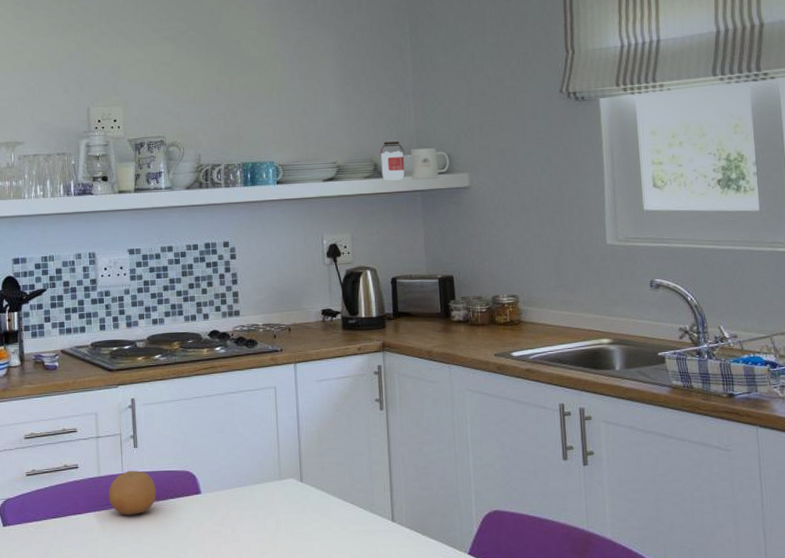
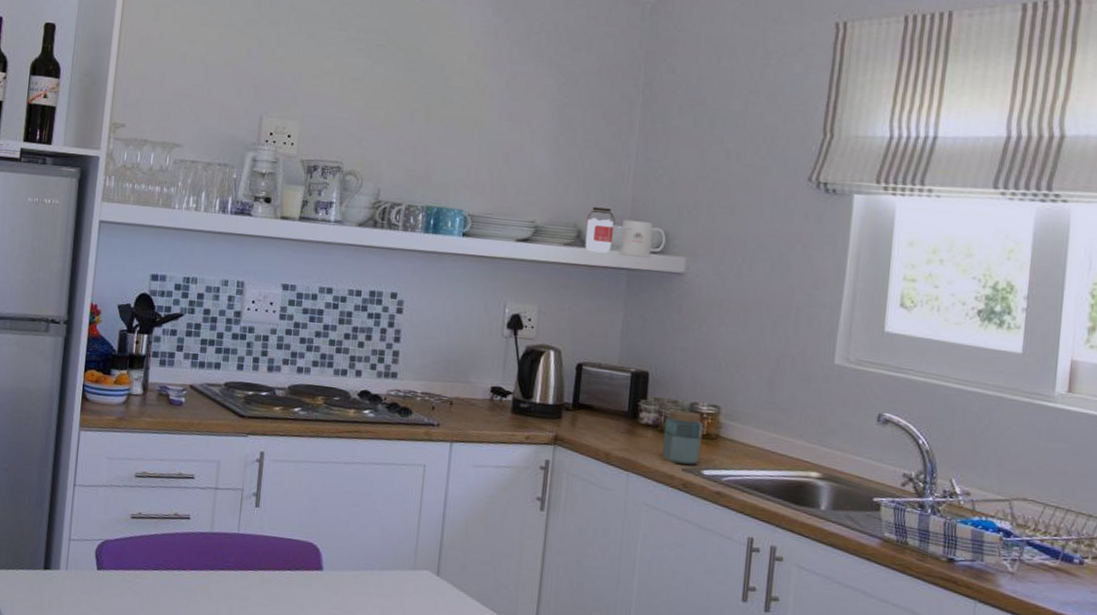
fruit: present [108,470,156,515] -> none [218,531,273,582]
peanut butter: none [473,304,509,351] -> present [661,409,704,466]

